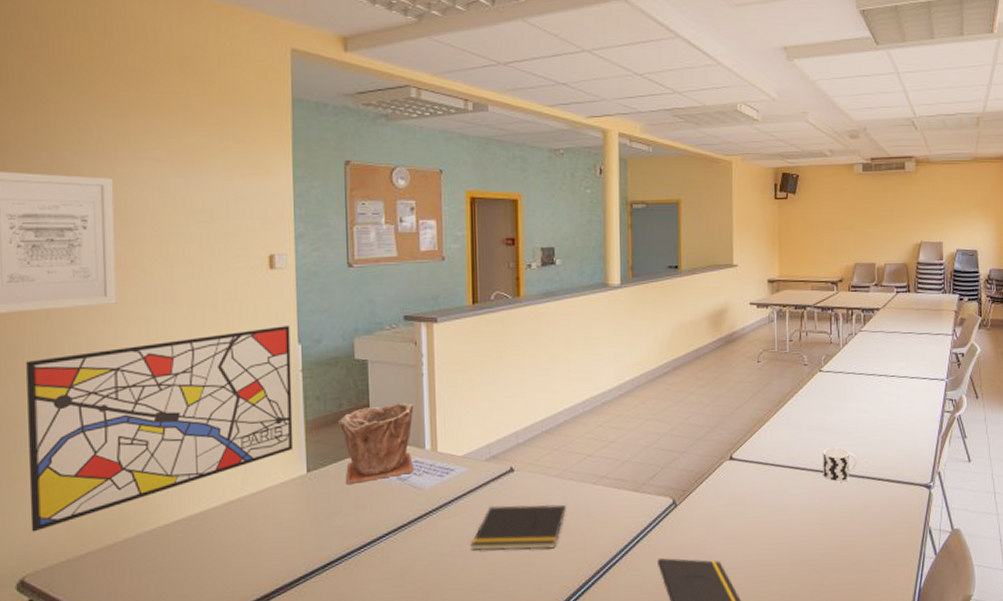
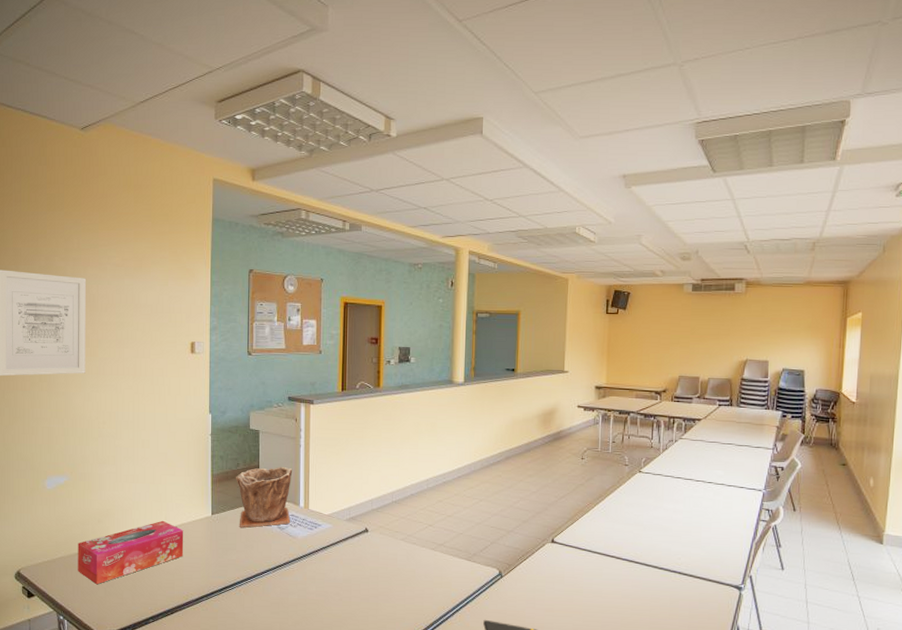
wall art: present [26,326,294,532] -> none [25,398,204,538]
tissue box: none [113,486,270,583] -> present [78,520,184,585]
notepad: present [470,504,566,551] -> none [331,558,409,599]
cup: present [823,447,857,483] -> none [637,542,670,574]

